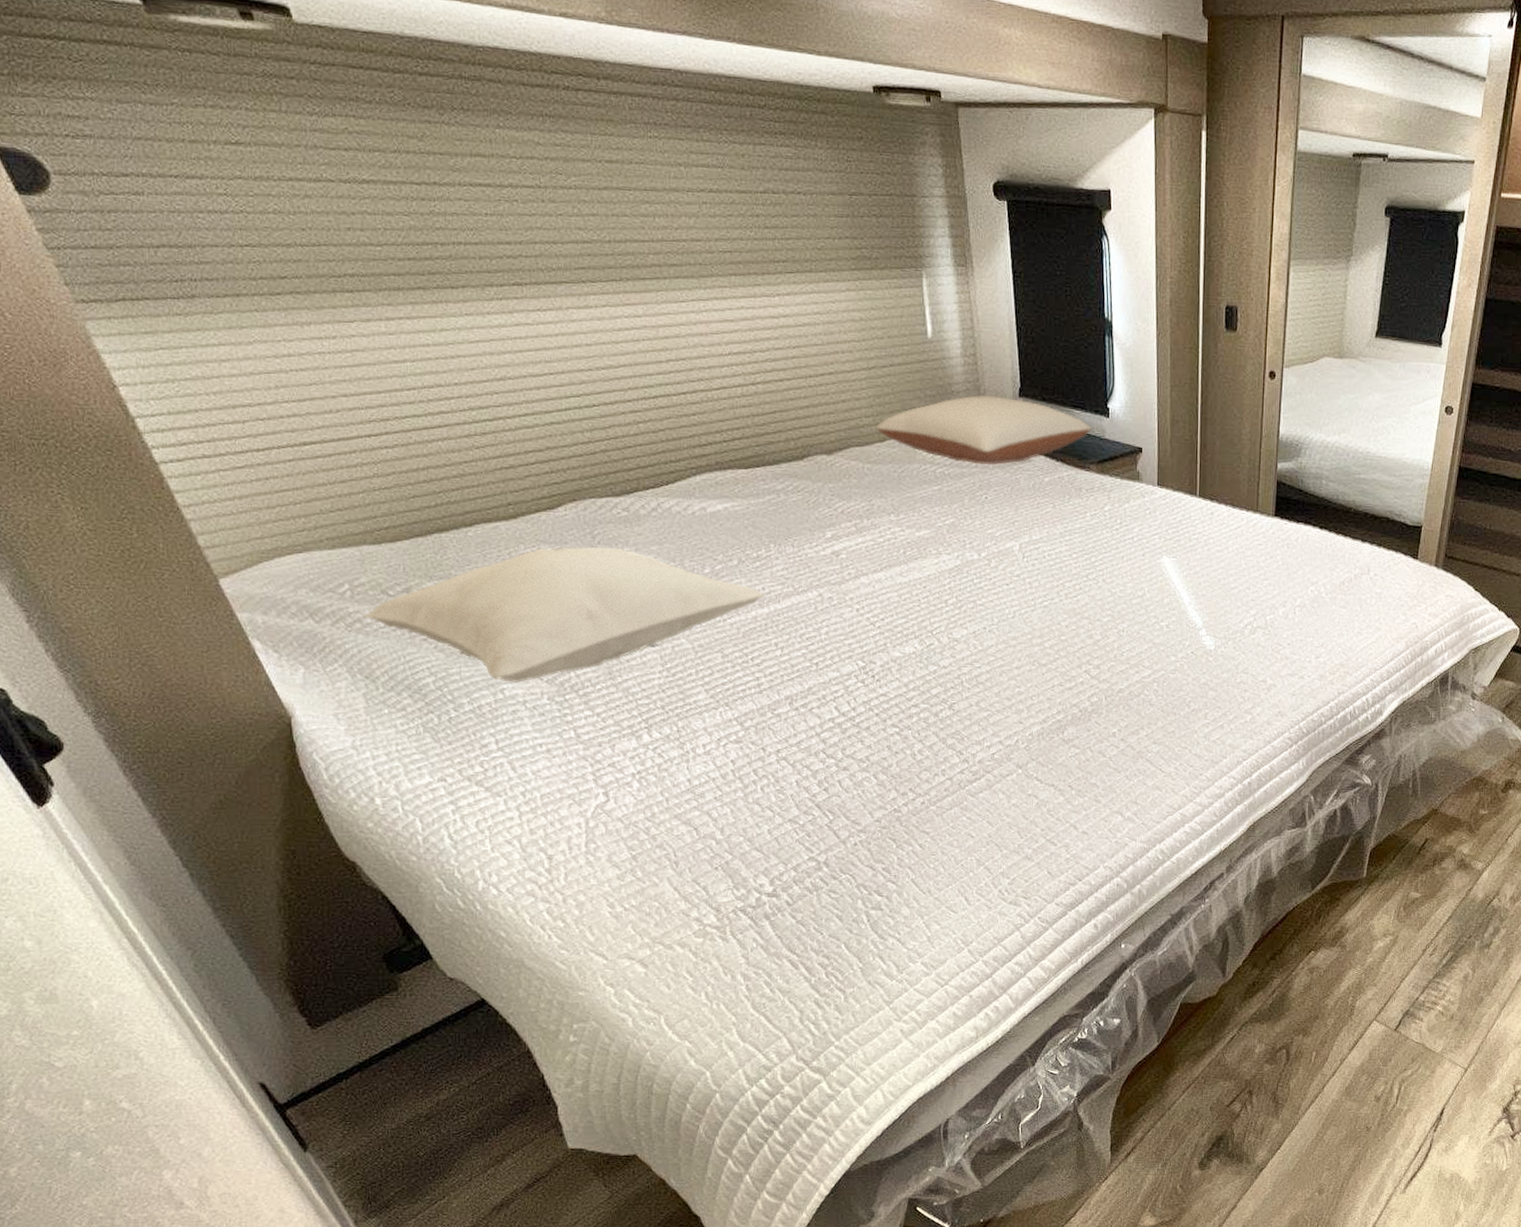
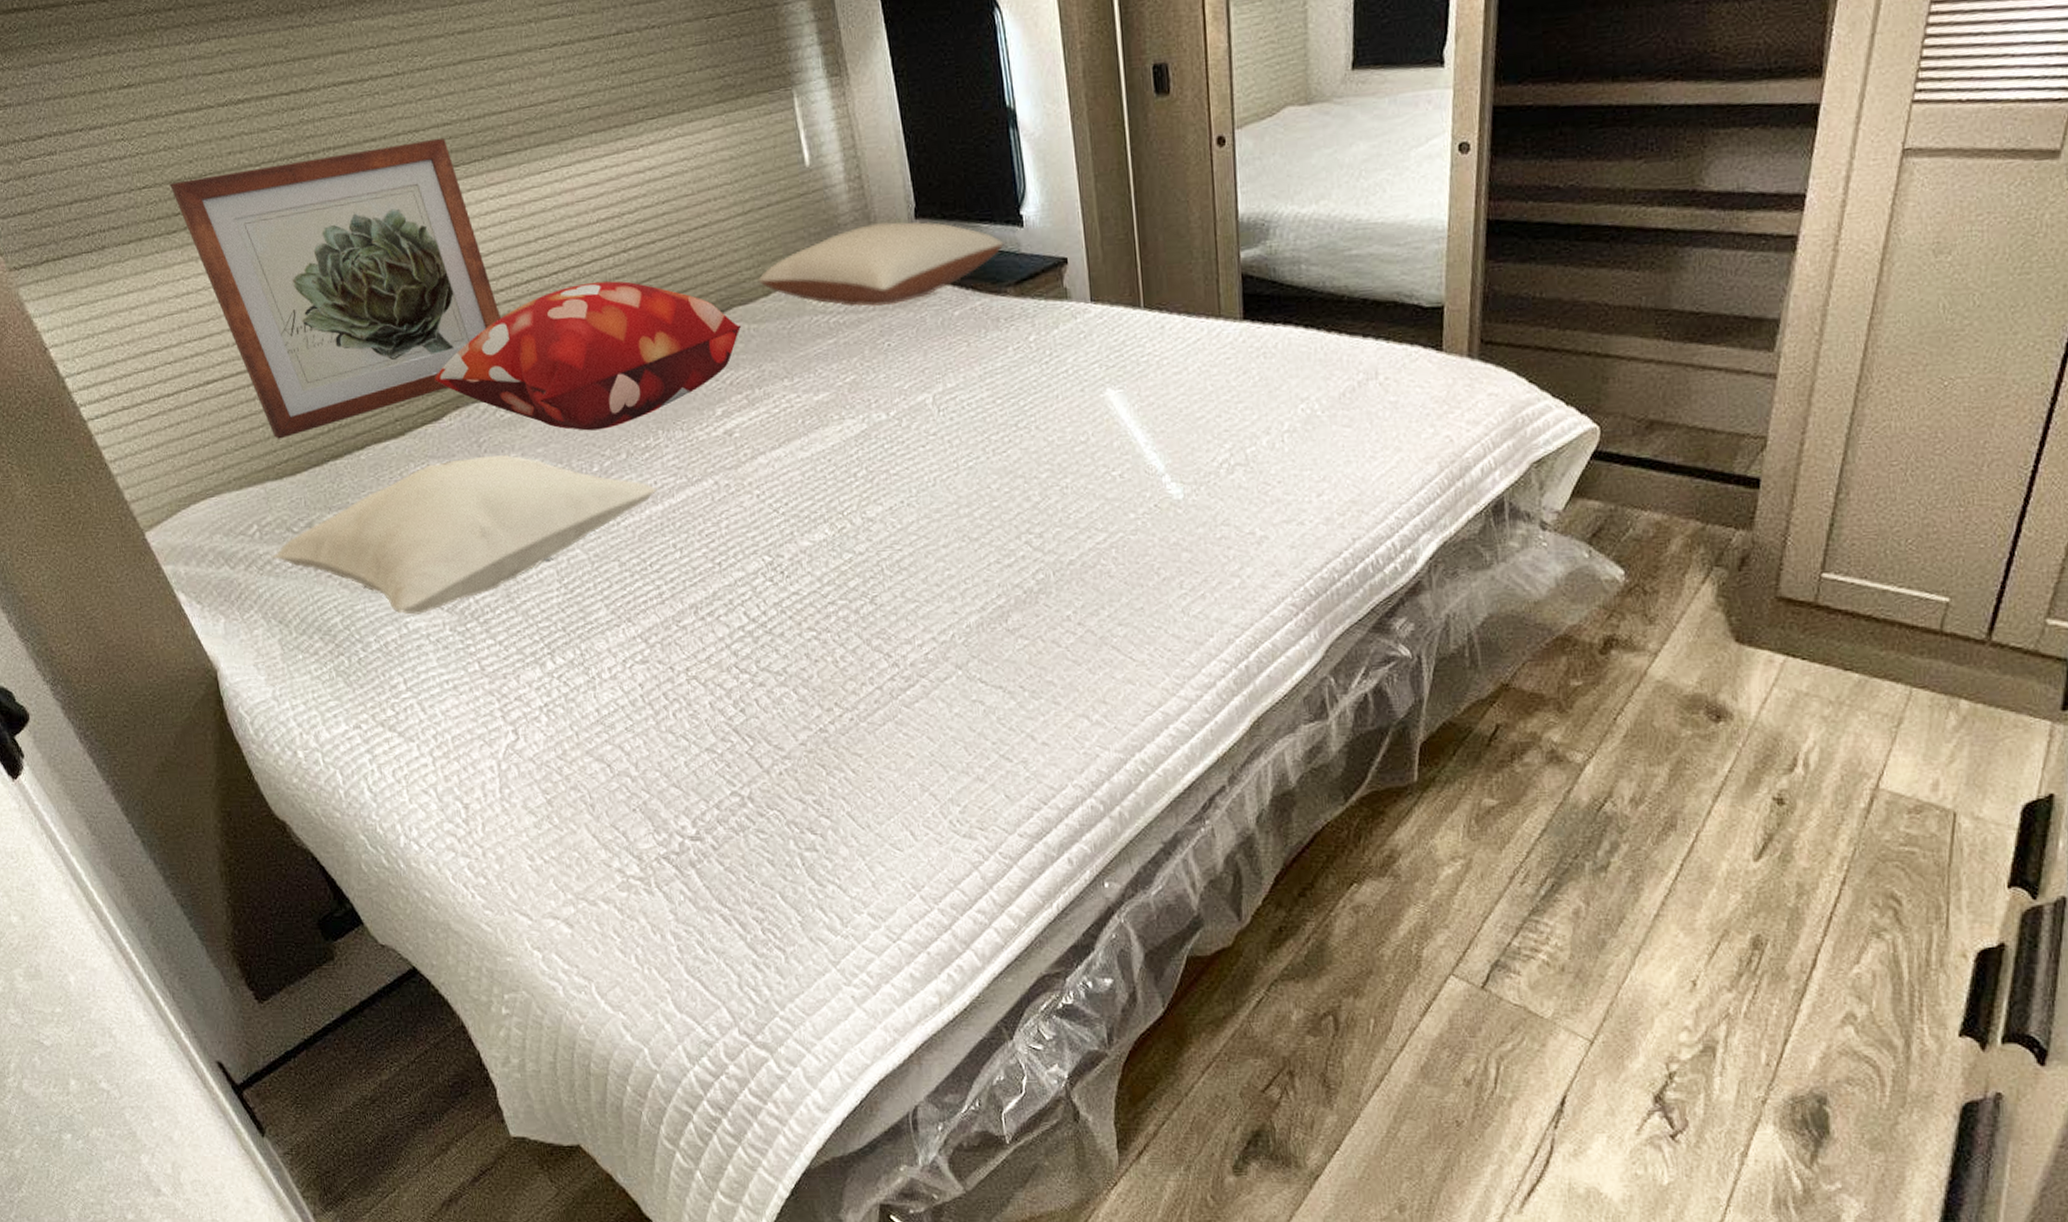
wall art: none [277,246,625,507] -> present [170,138,501,439]
decorative pillow: none [553,406,857,537] -> present [434,280,742,431]

